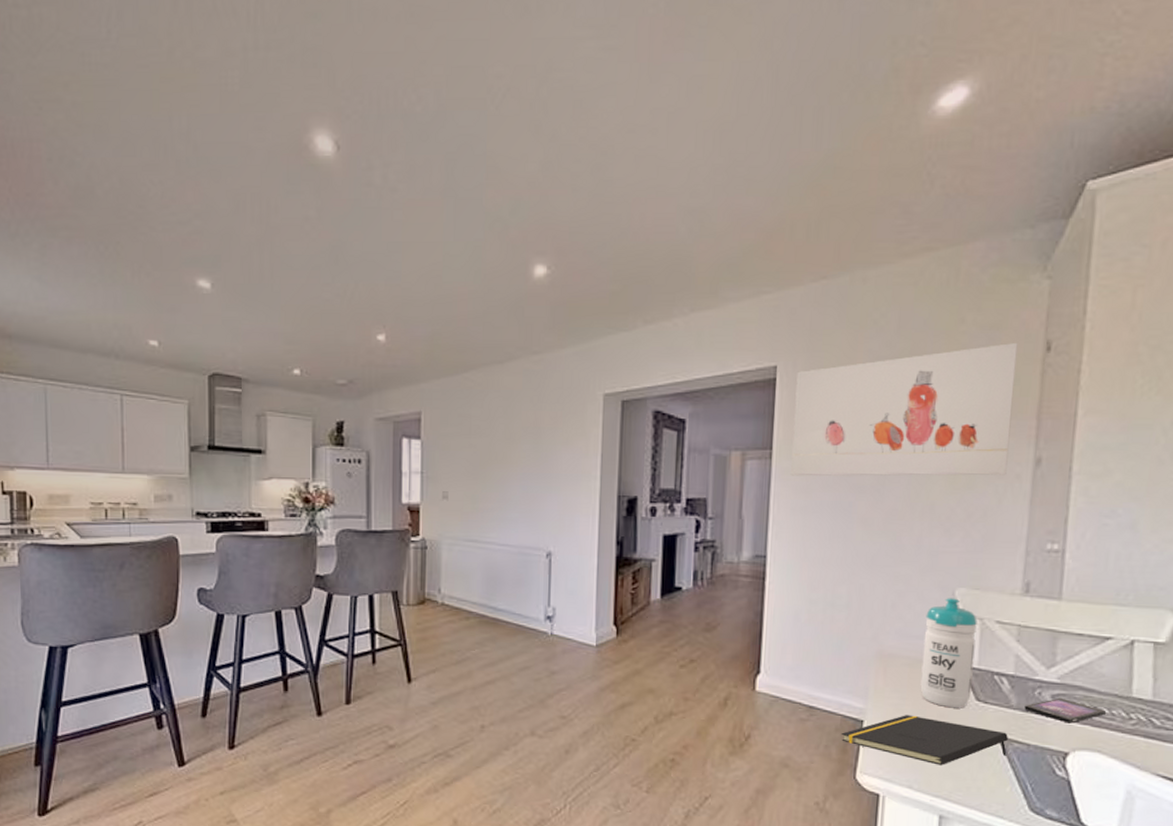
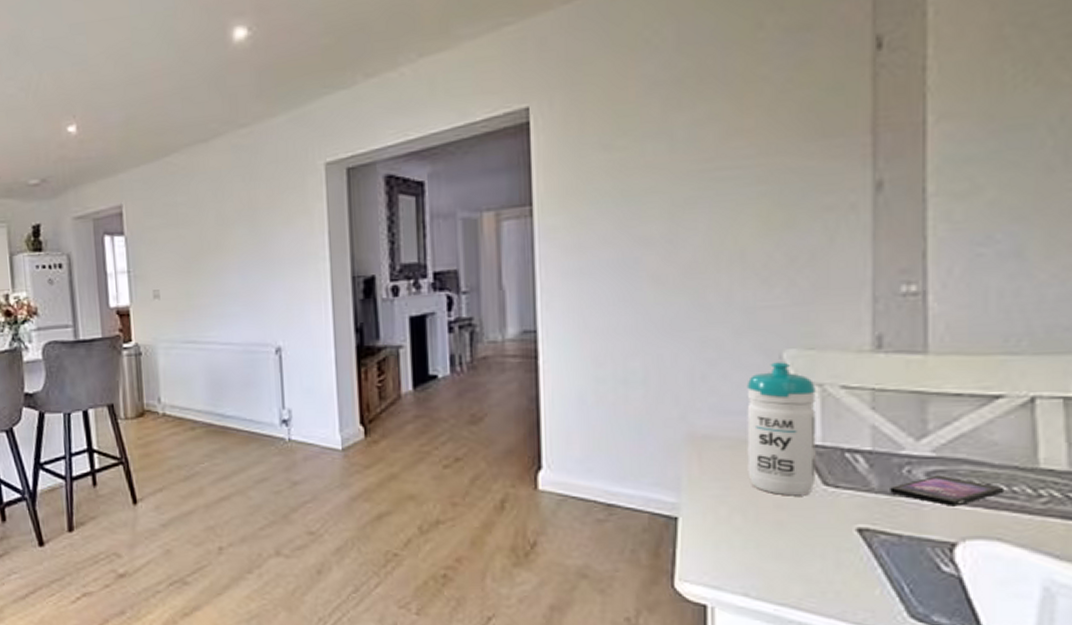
wall art: present [791,342,1018,476] -> none [555,42,837,234]
notepad: present [841,715,1008,766] -> none [650,507,871,567]

